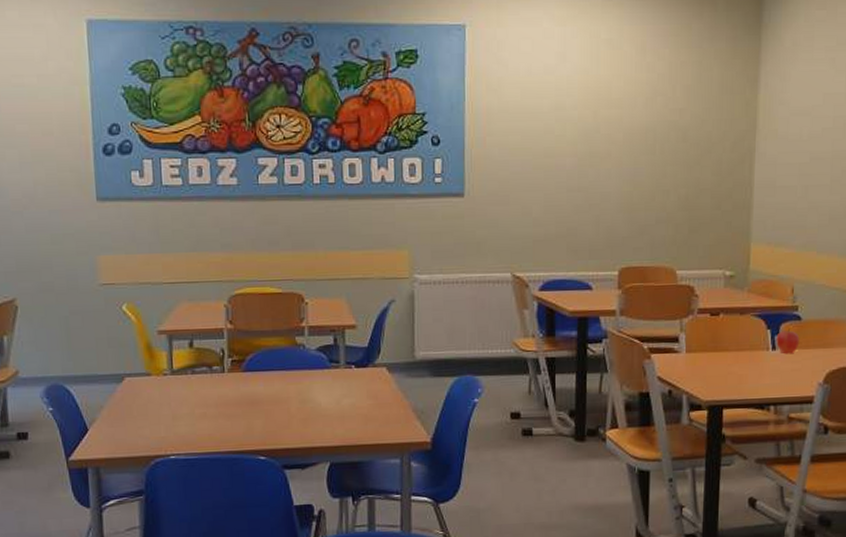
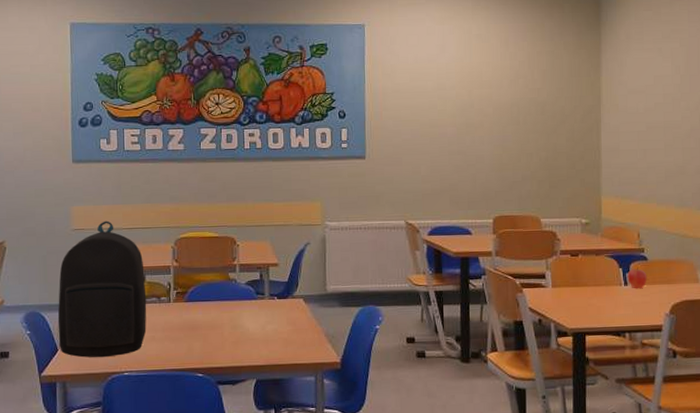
backpack: none [85,273,196,439] -> present [57,221,147,358]

